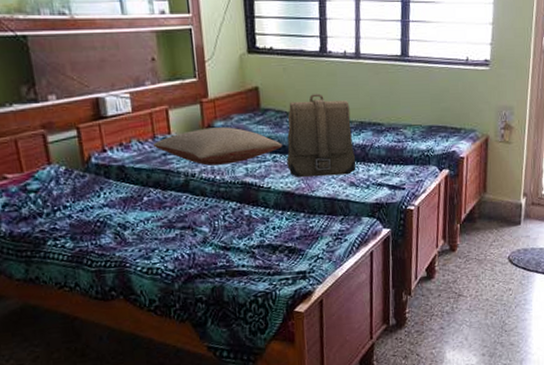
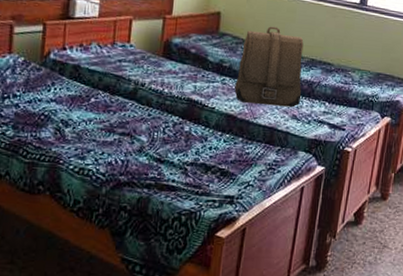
pillow: present [153,127,283,166] -> none [111,42,234,80]

